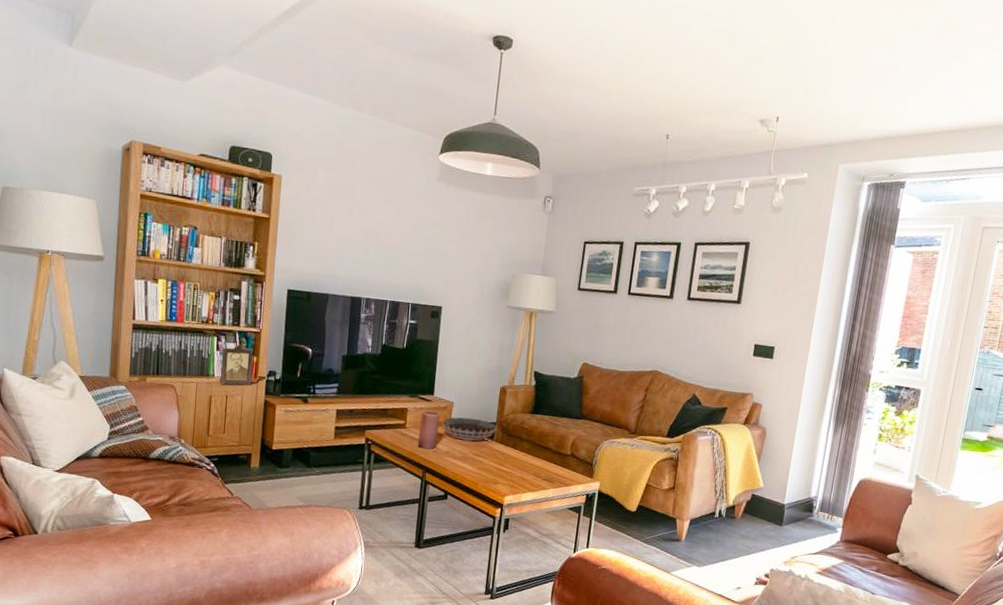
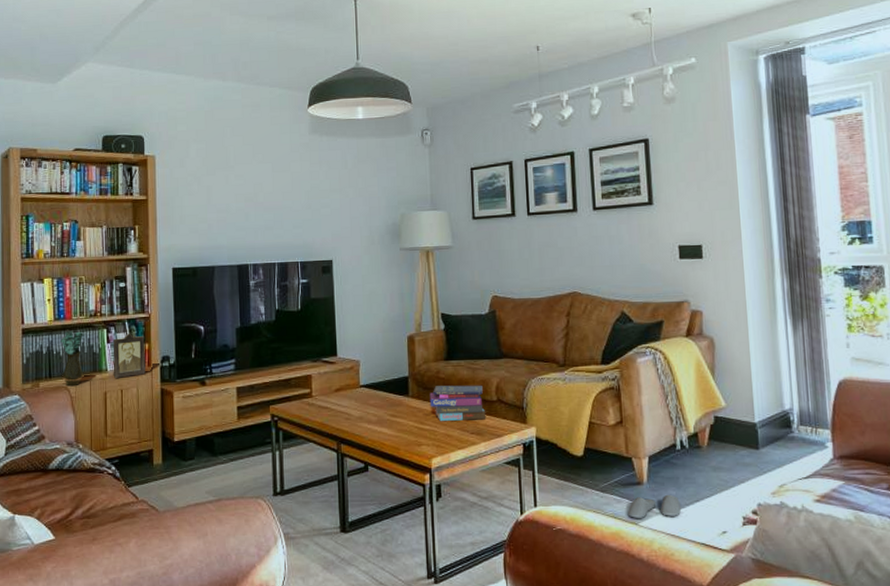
vase: none [170,331,194,386] -> present [60,329,83,387]
candle: present [417,410,441,449] -> none [326,374,348,417]
decorative bowl: present [442,417,497,441] -> none [350,375,410,401]
books: none [511,434,560,470] -> present [429,385,486,421]
slippers: none [663,551,708,571] -> present [627,494,681,519]

